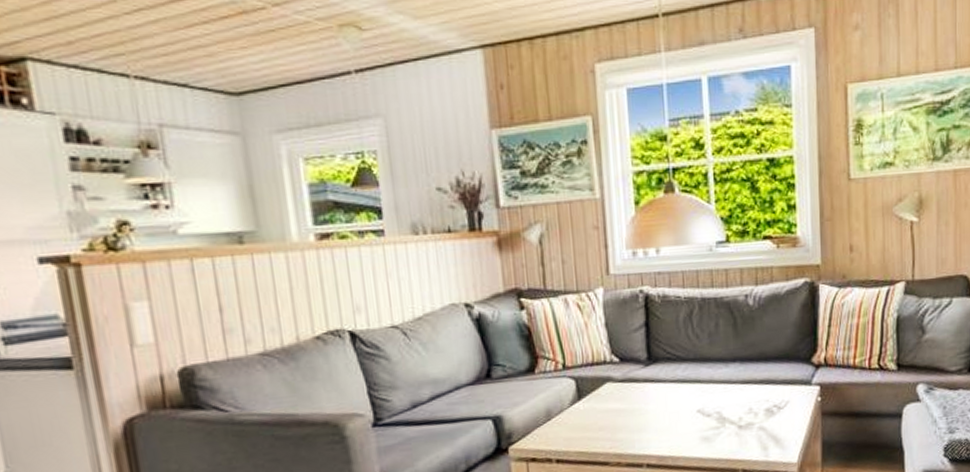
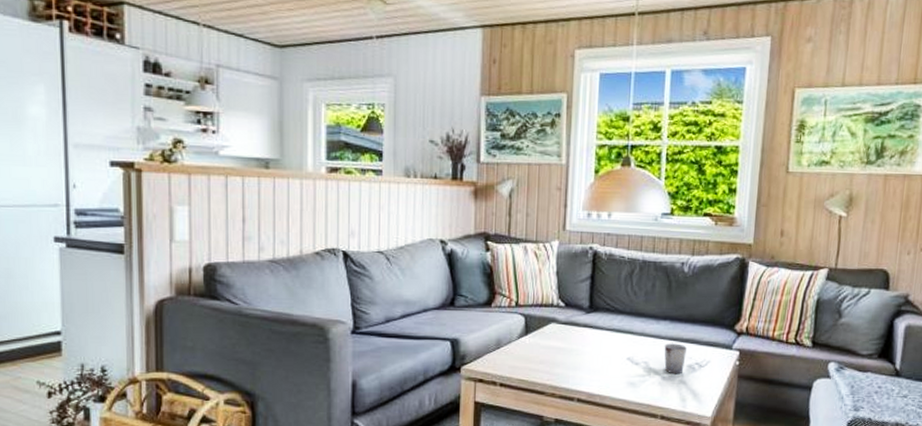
cup: none [737,386,762,422] -> present [664,343,687,375]

